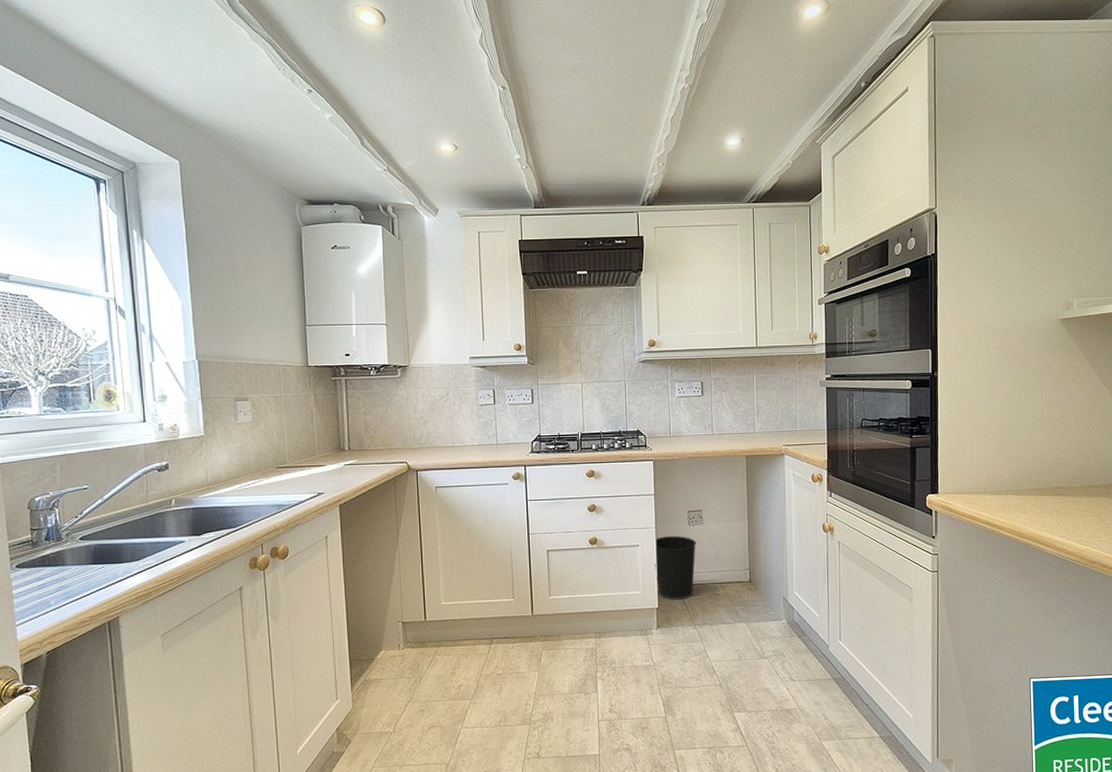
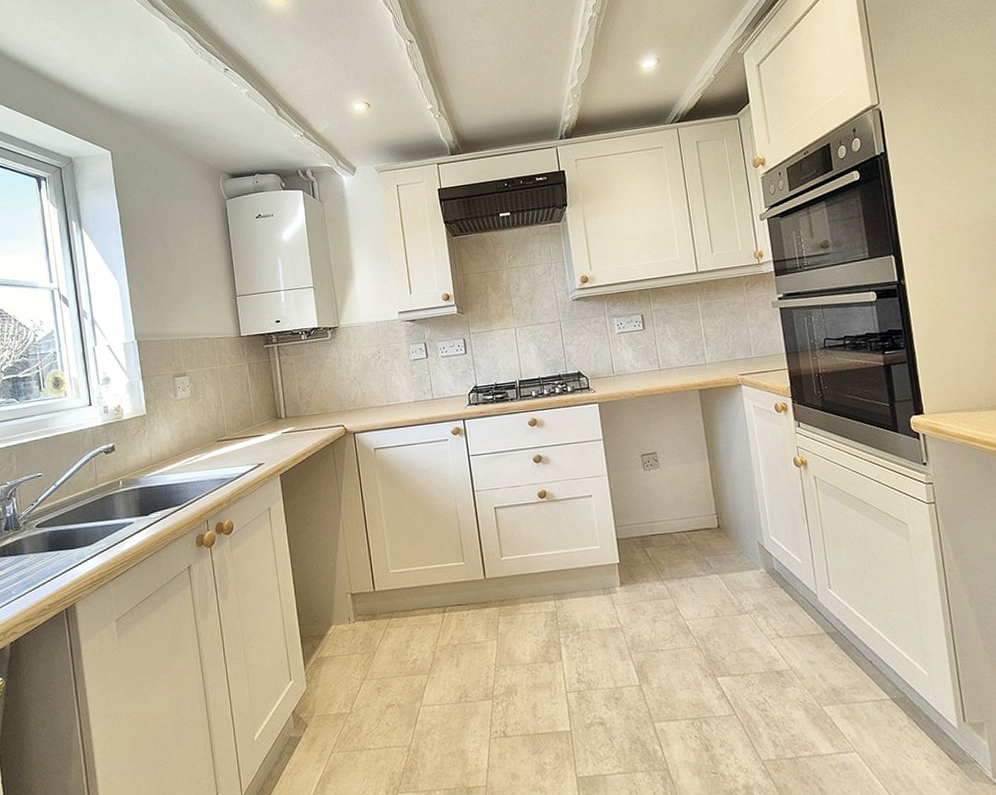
wastebasket: present [655,536,696,600] -> none [609,482,657,554]

